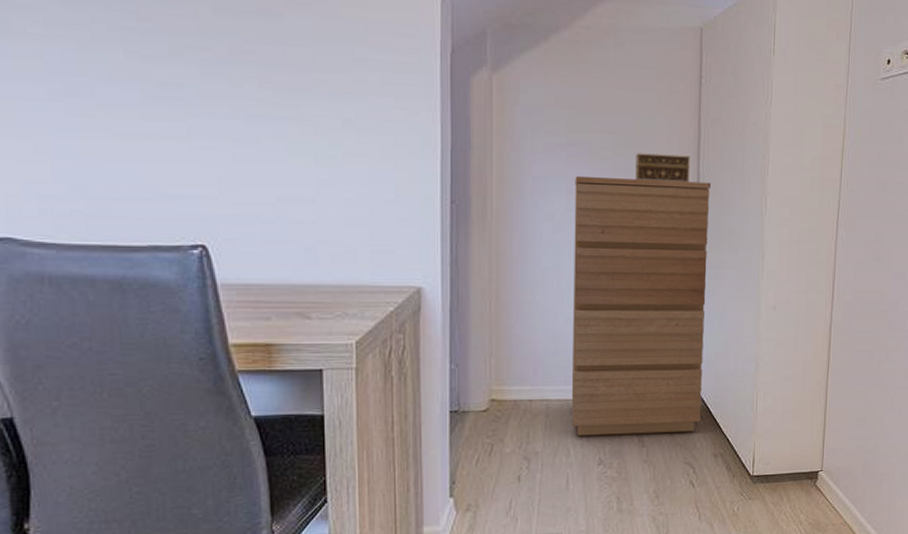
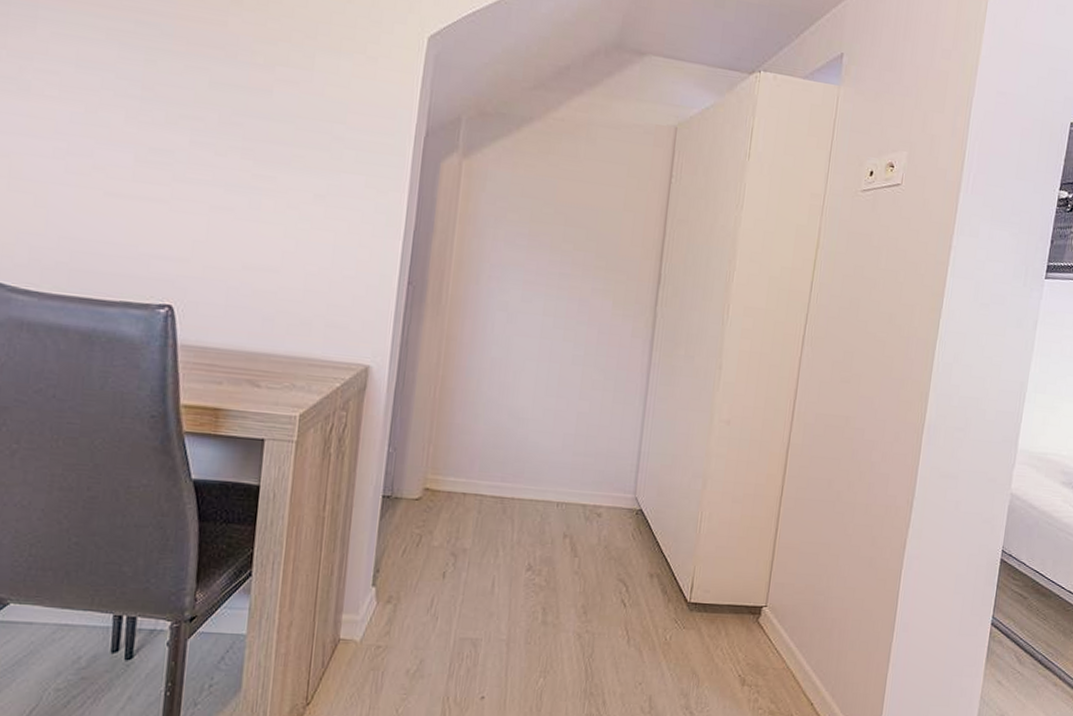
dresser: present [571,175,712,437] -> none [504,266,673,546]
decorative box: present [635,153,690,183] -> none [594,248,653,283]

